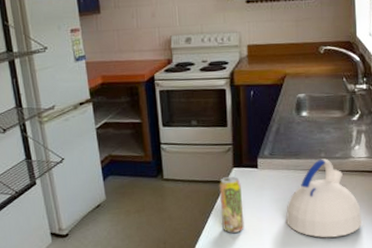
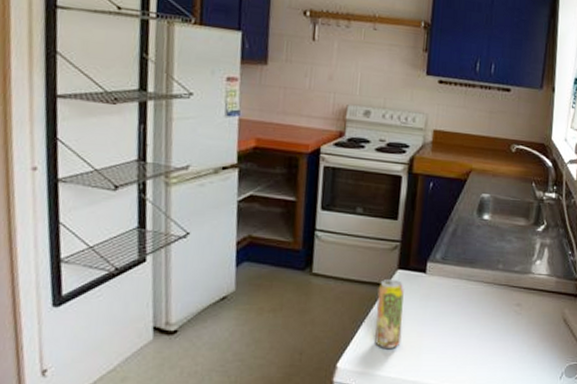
kettle: present [285,158,363,238] -> none [449,271,535,365]

